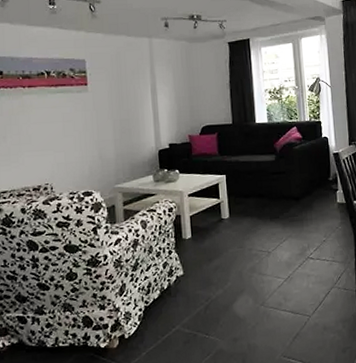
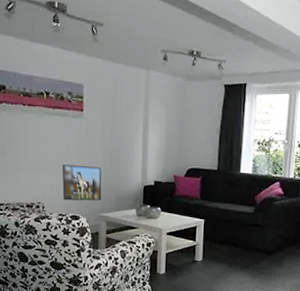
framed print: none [69,138,115,178] -> present [62,164,102,201]

